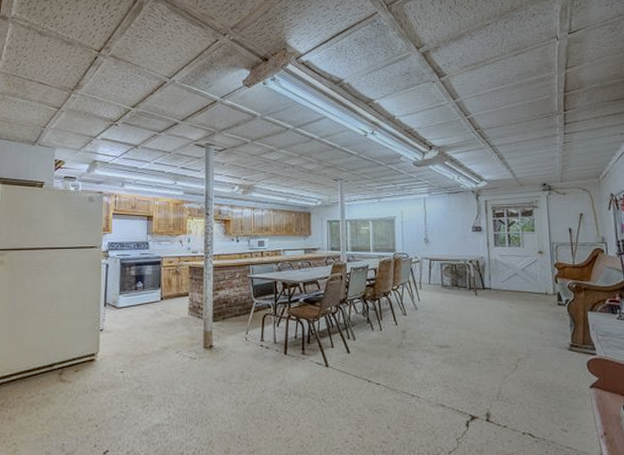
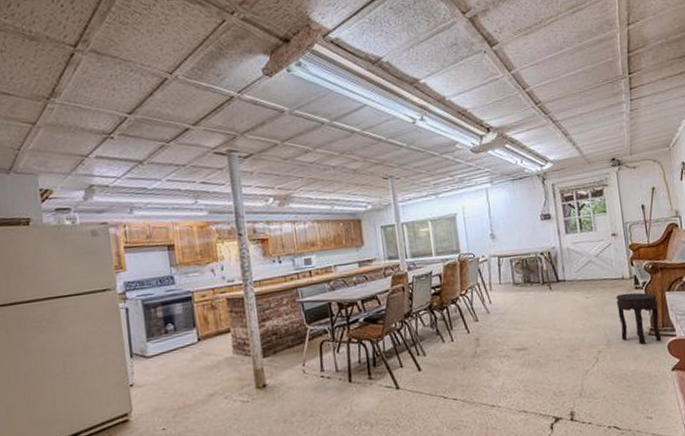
side table: none [538,308,582,358] -> present [615,292,662,345]

